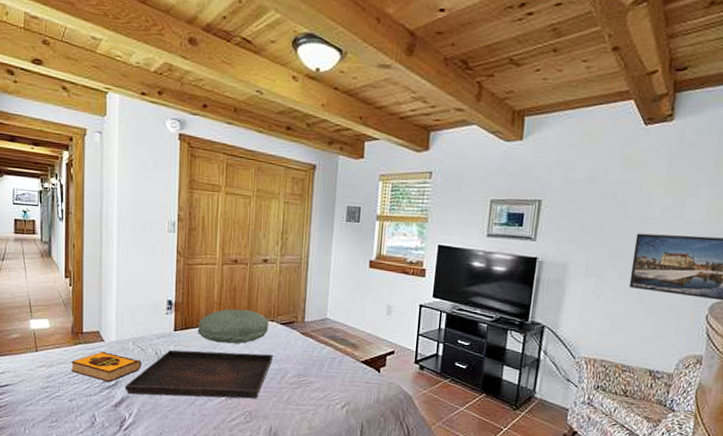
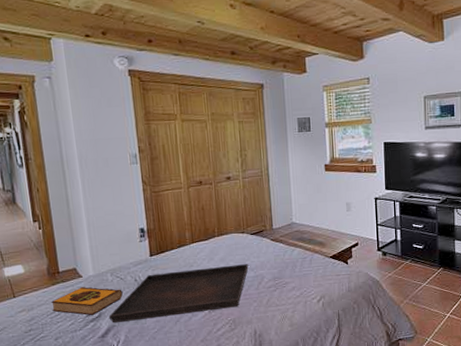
pillow: present [197,309,269,344] -> none [172,226,241,261]

